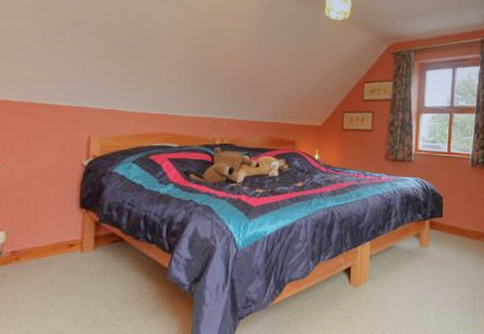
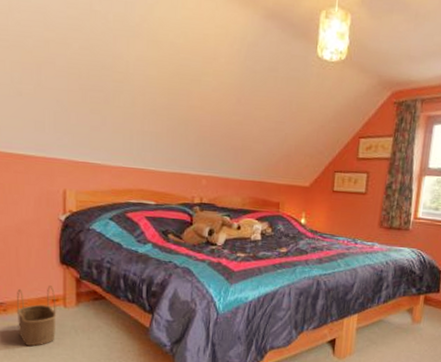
wicker basket: none [29,230,73,296] -> present [16,285,56,347]

